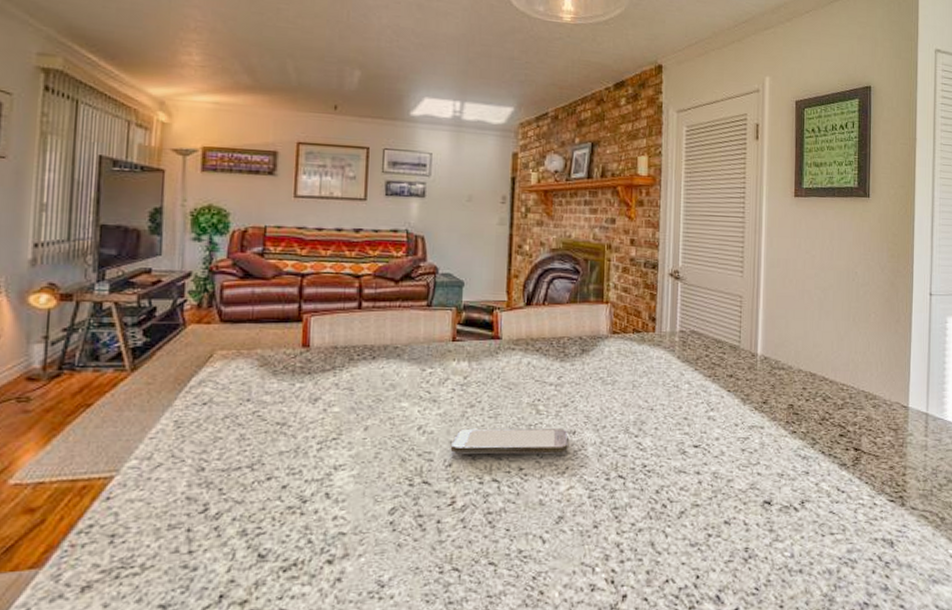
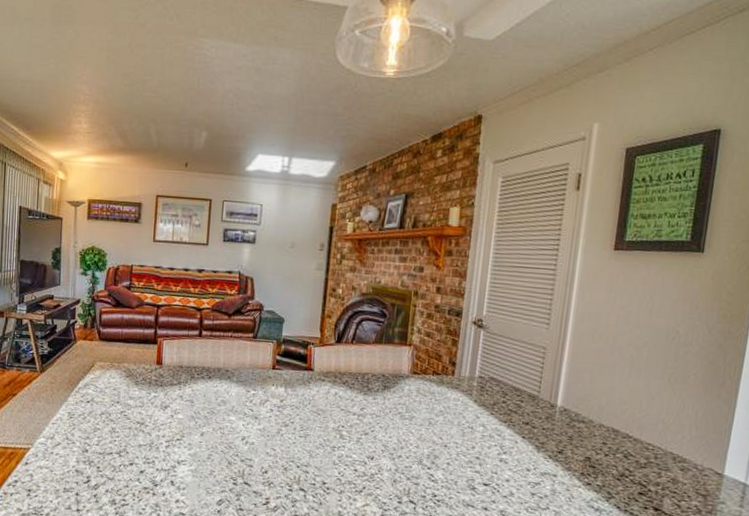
smartphone: present [450,428,568,455] -> none [267,443,367,475]

